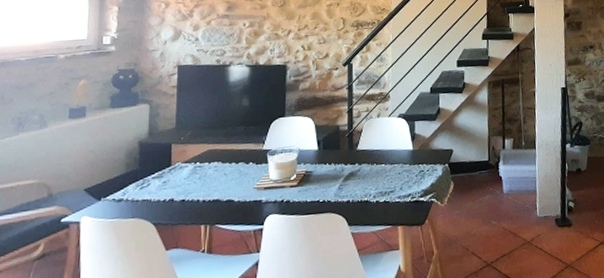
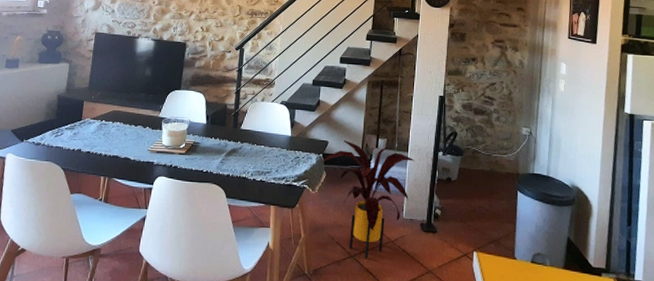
house plant: none [447,146,544,264] -> present [321,140,415,258]

